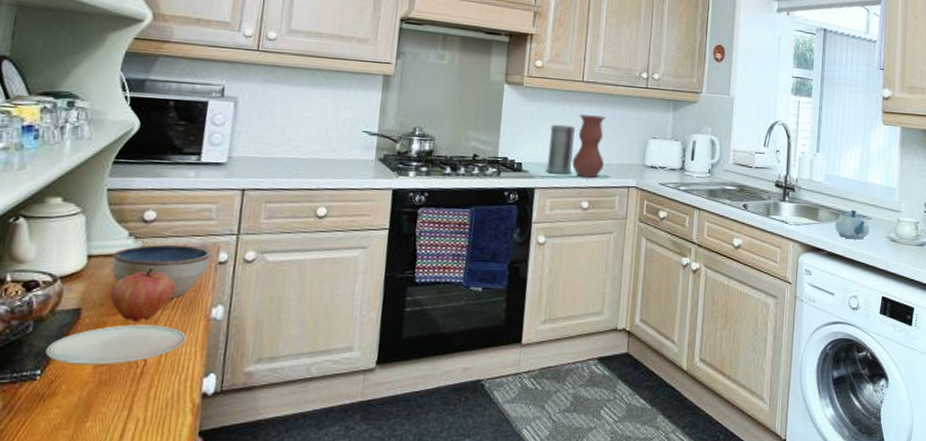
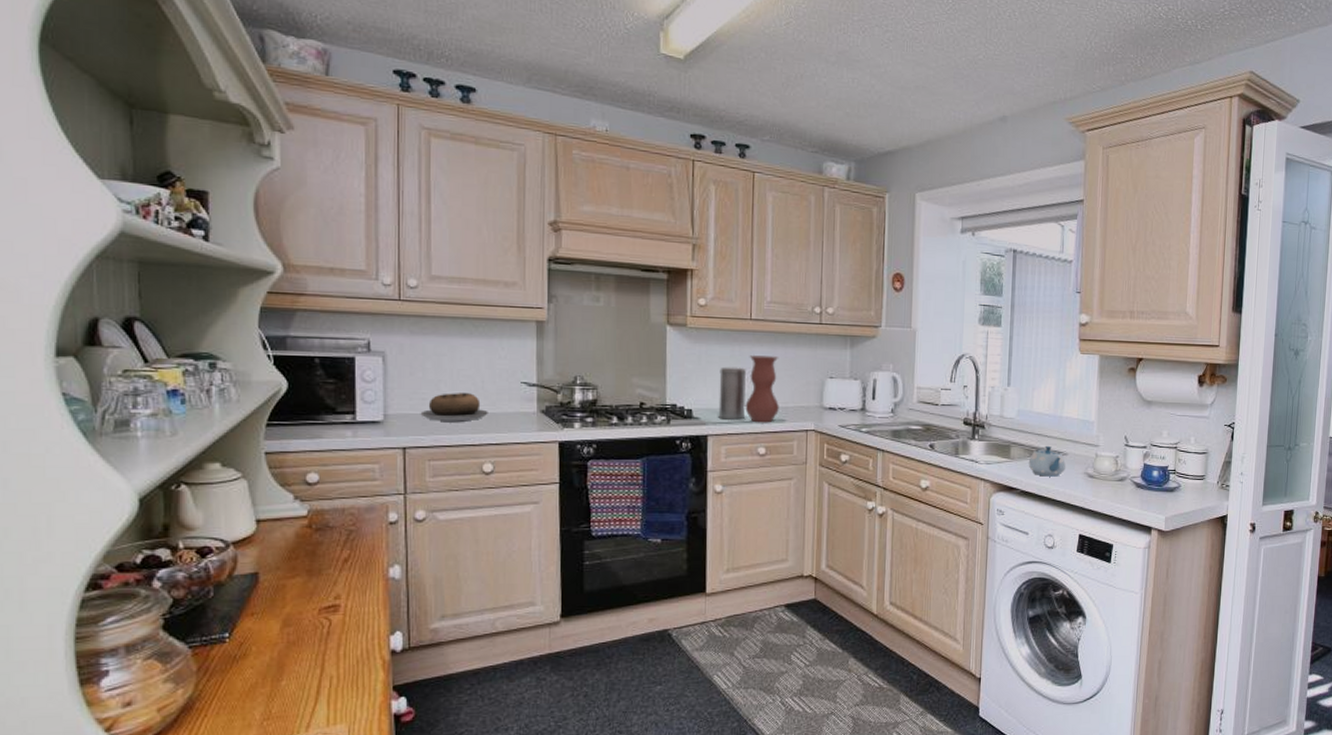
plate: present [45,325,187,366] -> none [230,587,368,628]
fruit: present [110,267,176,322] -> none [285,529,349,584]
bowl: present [112,244,211,298] -> none [281,506,380,559]
bread: none [263,138,329,168] -> present [420,393,488,423]

